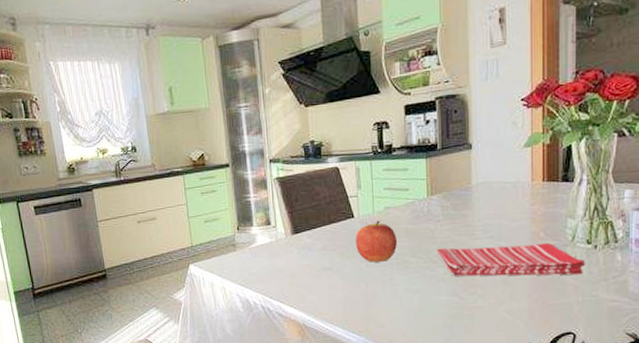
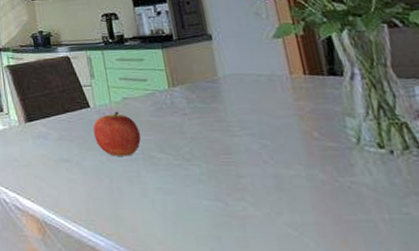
dish towel: present [436,242,585,277] -> none [187,144,382,186]

